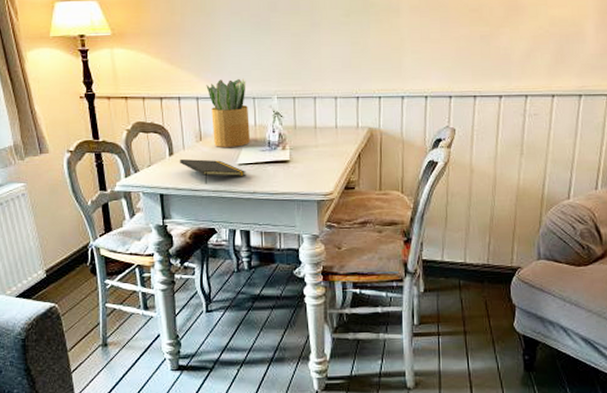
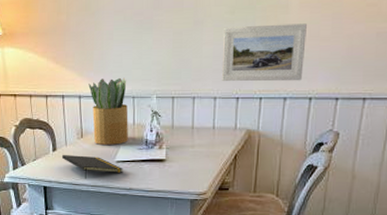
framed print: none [340,26,418,81] -> present [221,23,307,82]

